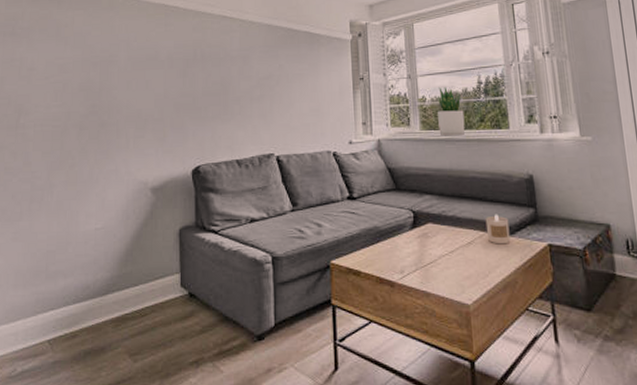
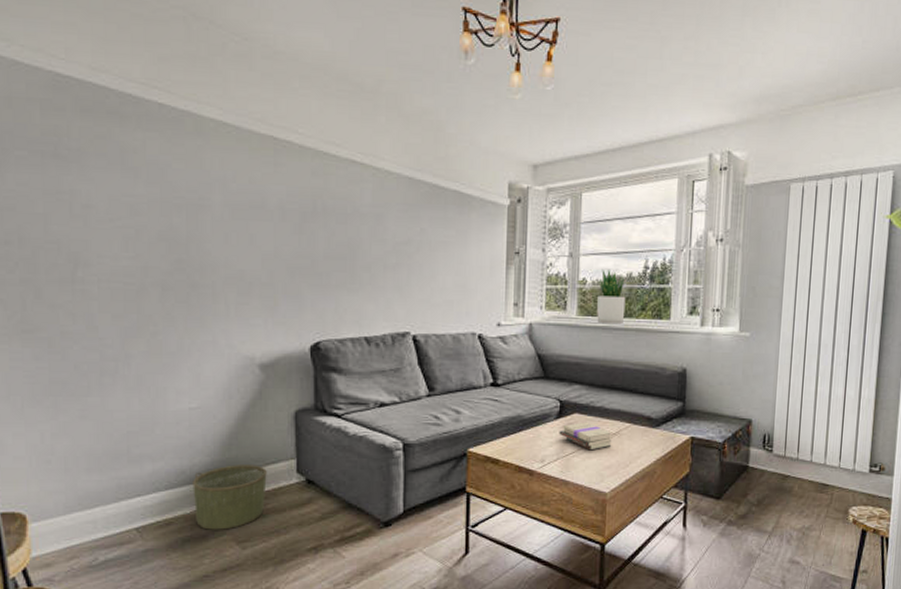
basket: none [95,279,156,343] -> present [192,465,267,530]
books: none [415,231,468,261] -> present [559,422,613,451]
candle: present [485,214,511,245] -> none [632,406,656,436]

